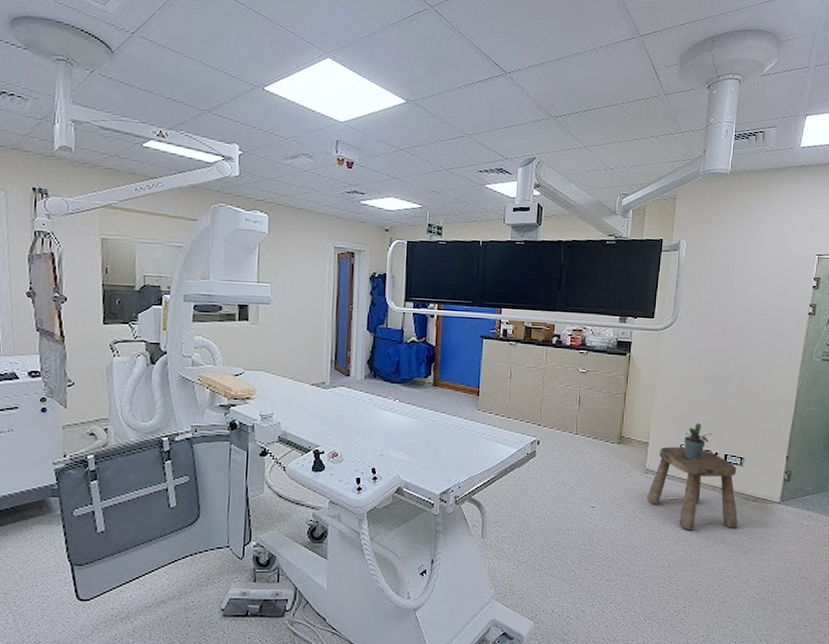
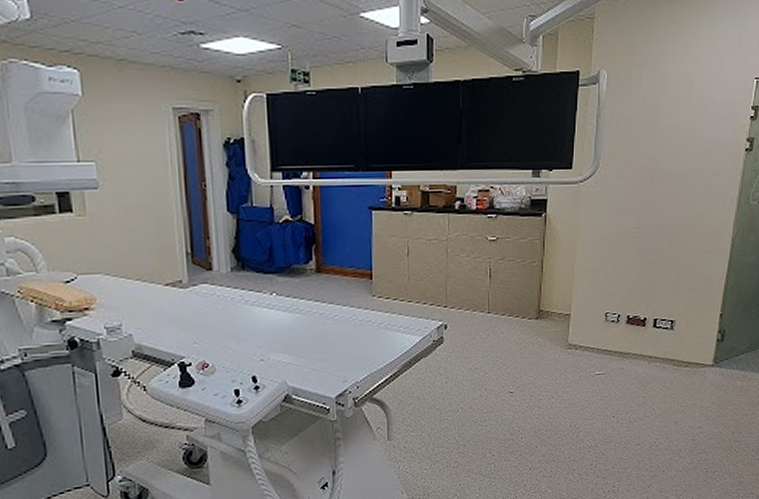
stool: present [647,446,738,531] -> none [570,315,669,406]
potted plant: present [684,423,713,460] -> none [609,287,641,329]

